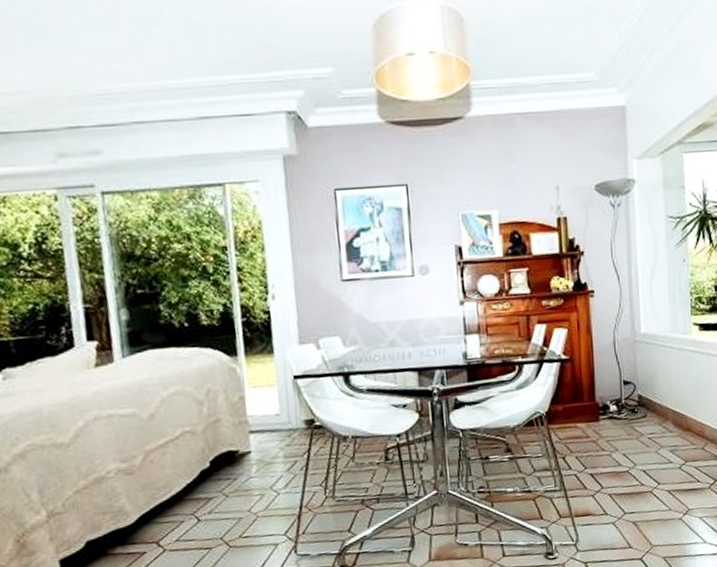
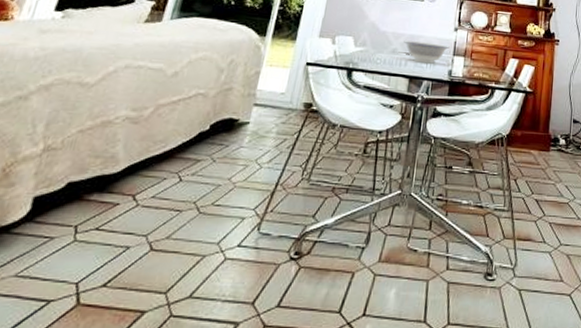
bowl: none [401,324,458,352] -> present [403,40,450,64]

